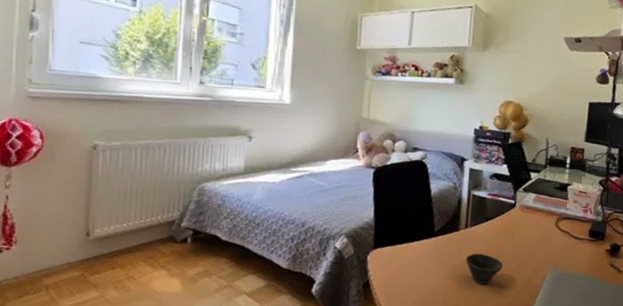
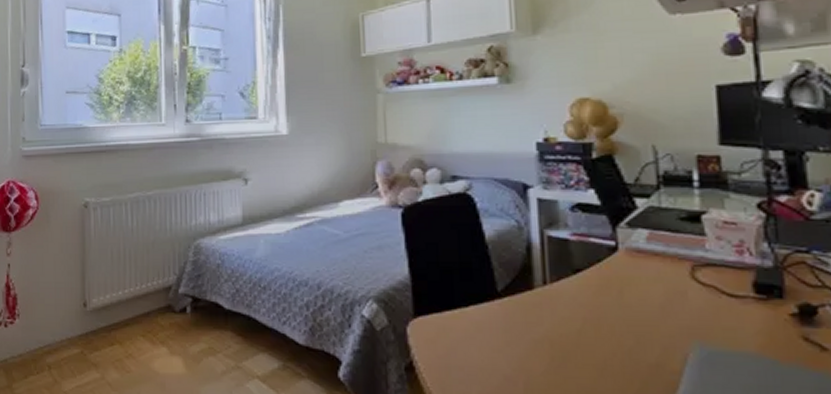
cup: present [465,253,503,284] -> none [549,322,611,369]

